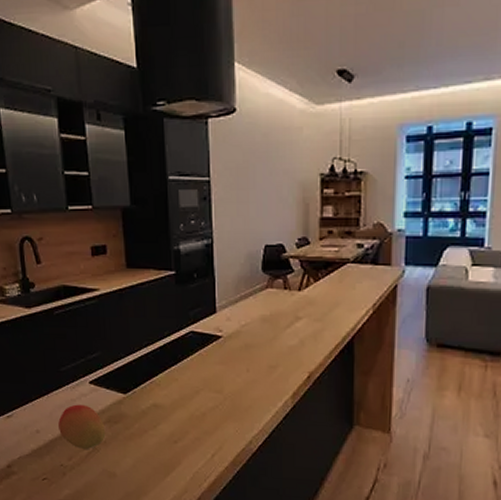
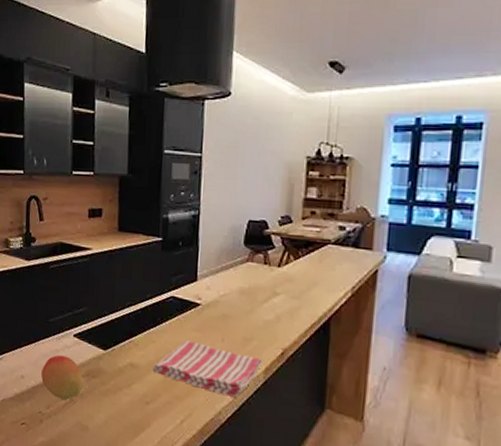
dish towel: none [177,374,289,425] -> present [152,340,262,398]

